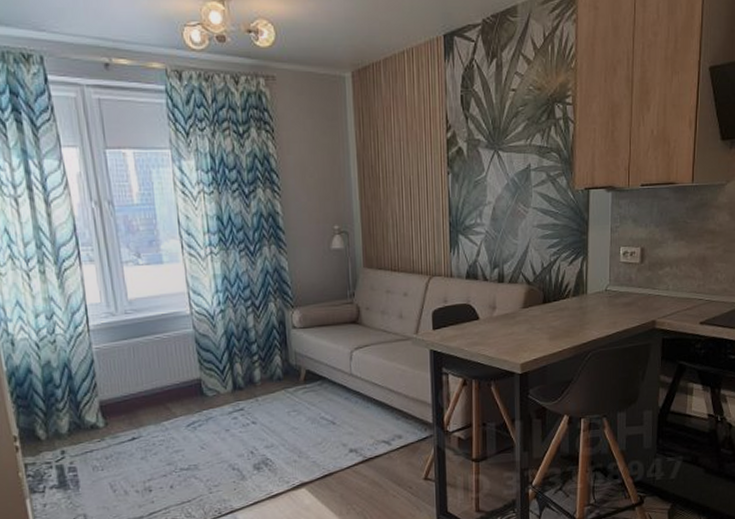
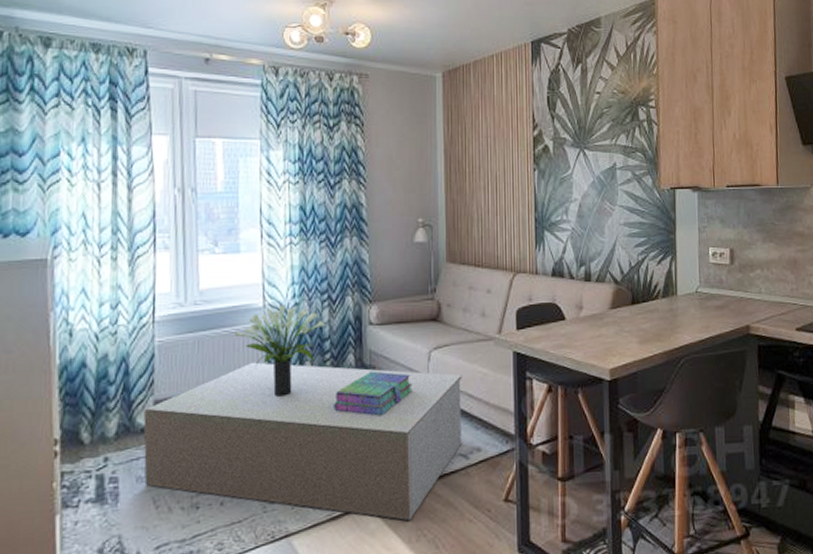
coffee table: none [91,365,384,498] -> present [143,362,463,521]
potted plant: none [165,311,252,395] -> present [233,304,326,397]
stack of books: none [265,370,337,410] -> present [334,371,413,416]

